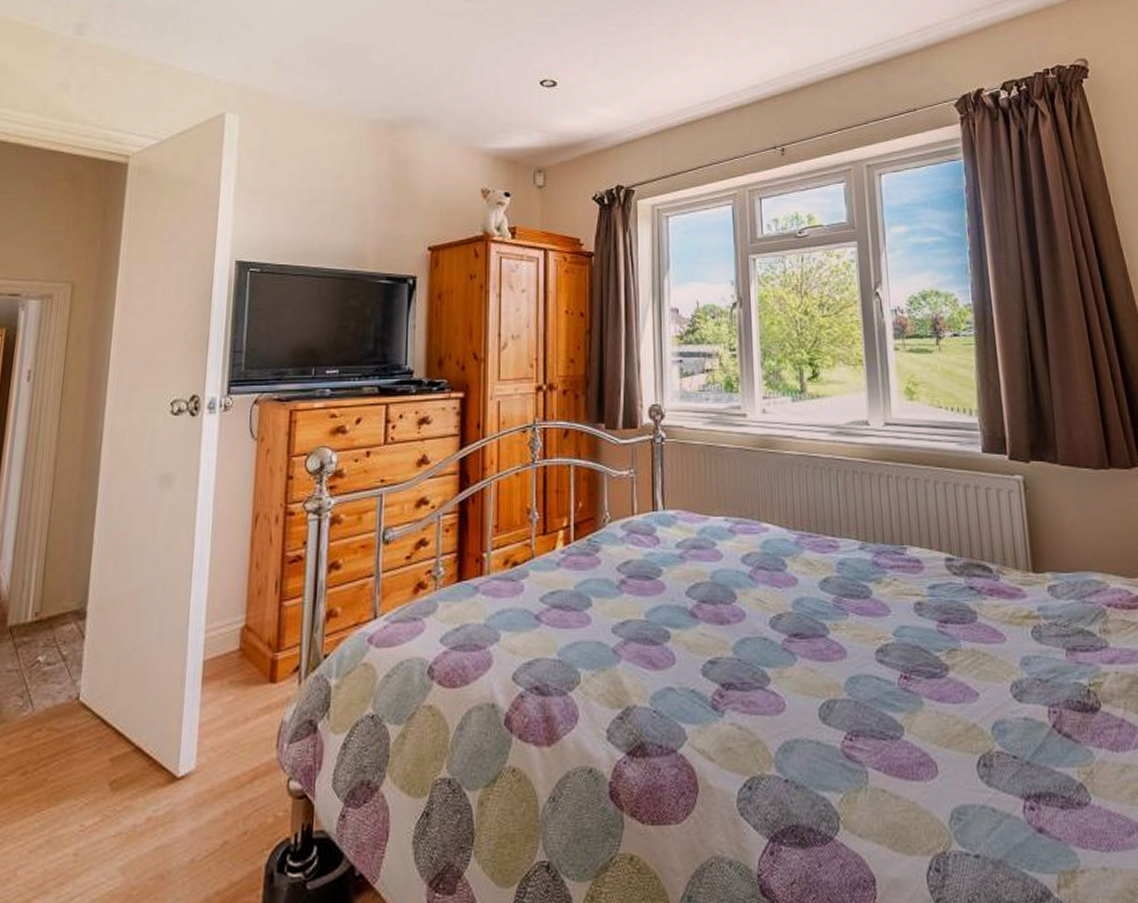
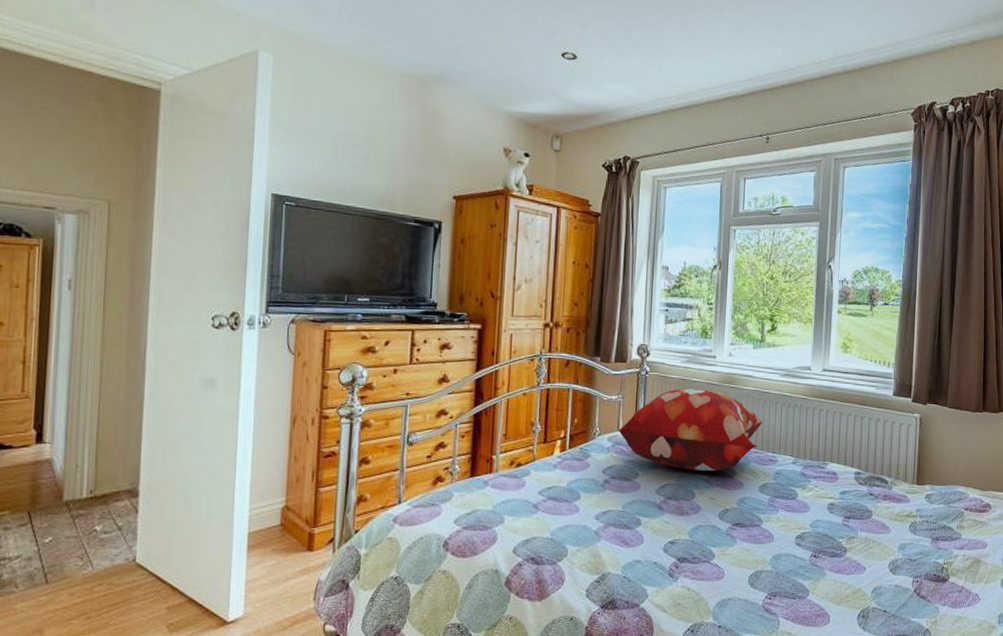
decorative pillow: none [633,457,814,564] -> present [618,388,762,472]

